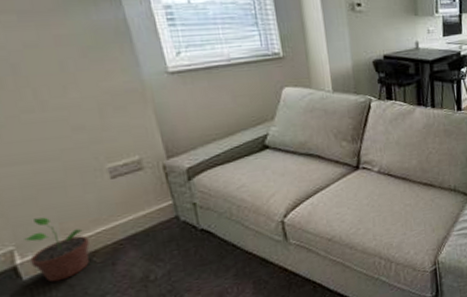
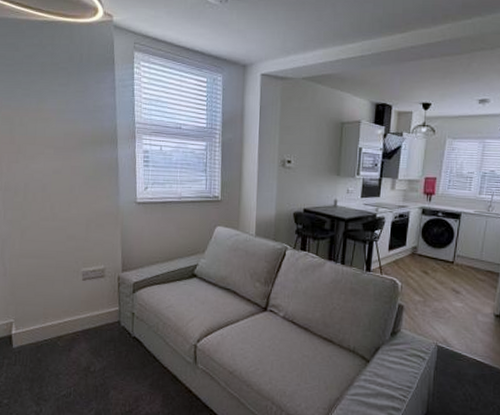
potted plant: present [24,217,90,283] -> none [20,301,58,355]

